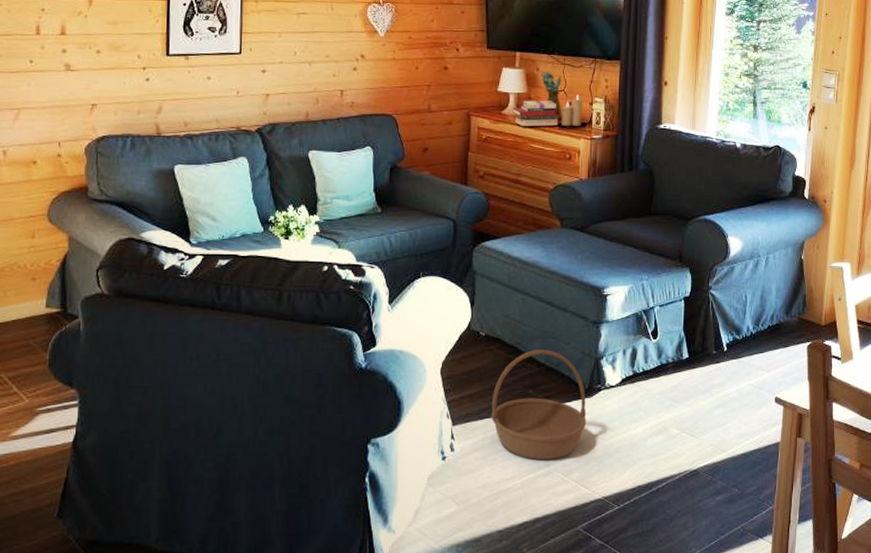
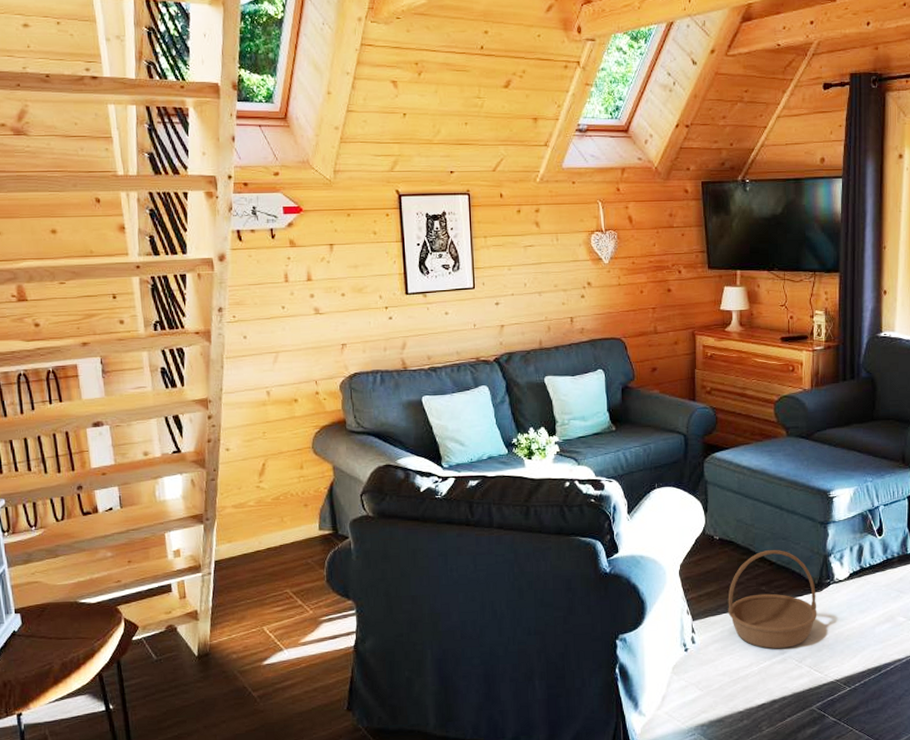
books: present [513,100,558,128] -> none [736,316,780,343]
vase: present [541,69,562,122] -> none [762,285,784,336]
candle: present [561,94,583,127] -> none [782,308,804,340]

